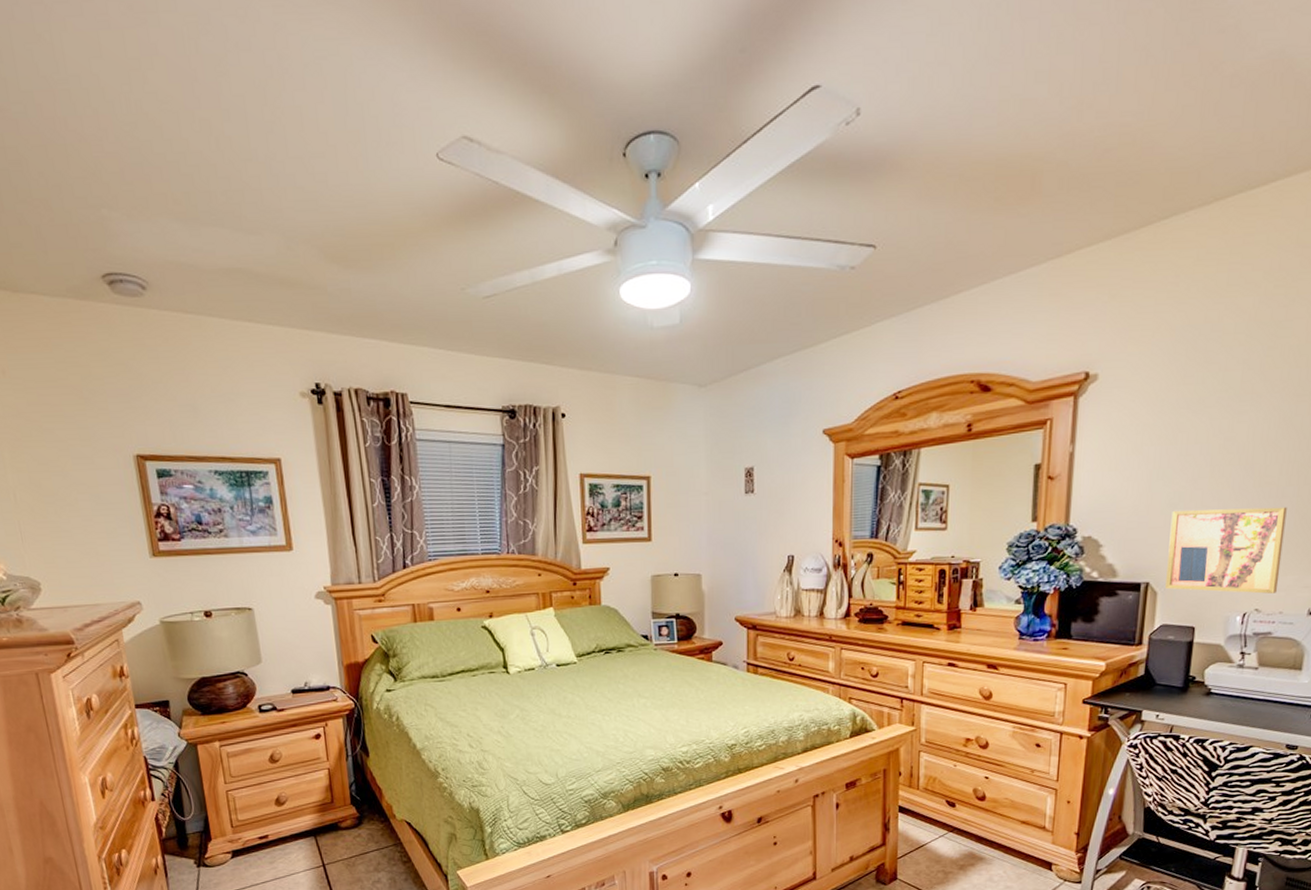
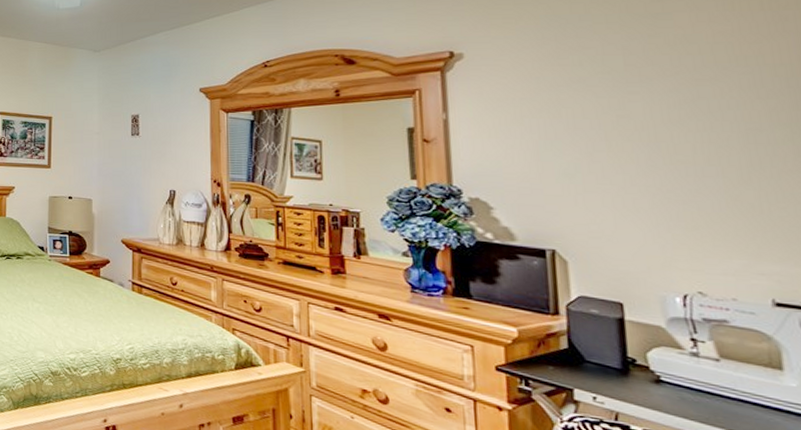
wall art: present [1165,506,1287,594] -> none [569,180,724,277]

